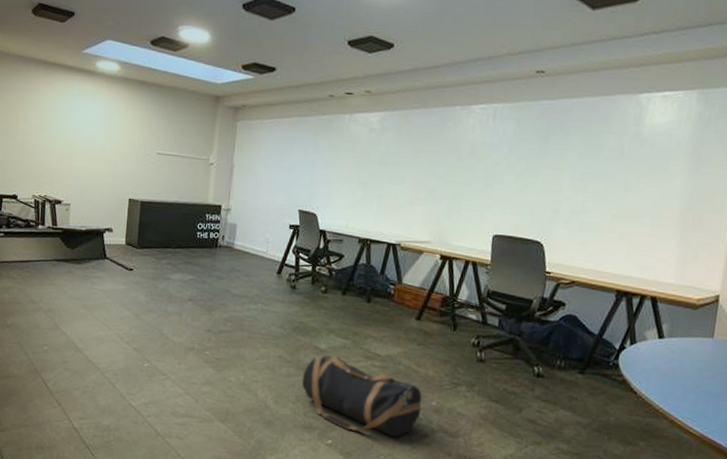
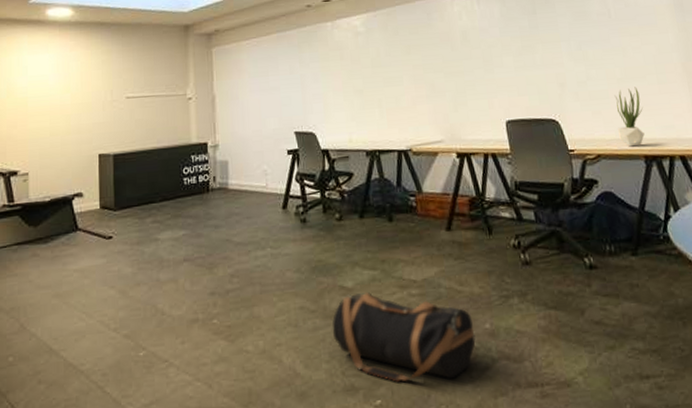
potted plant: none [597,225,629,281] -> present [614,87,645,147]

